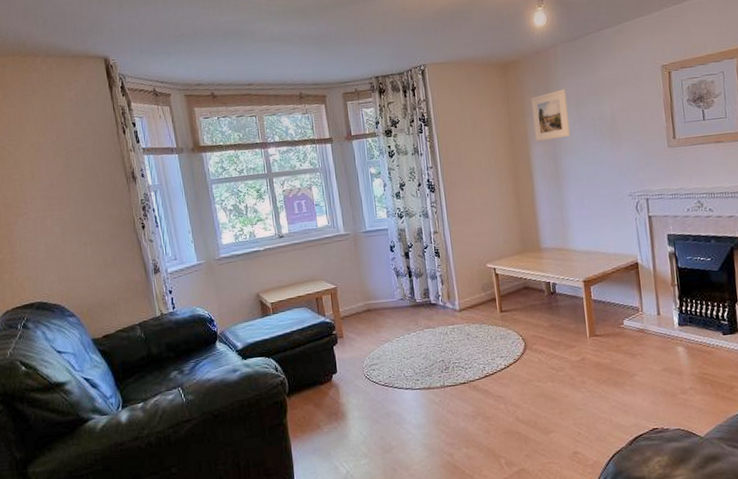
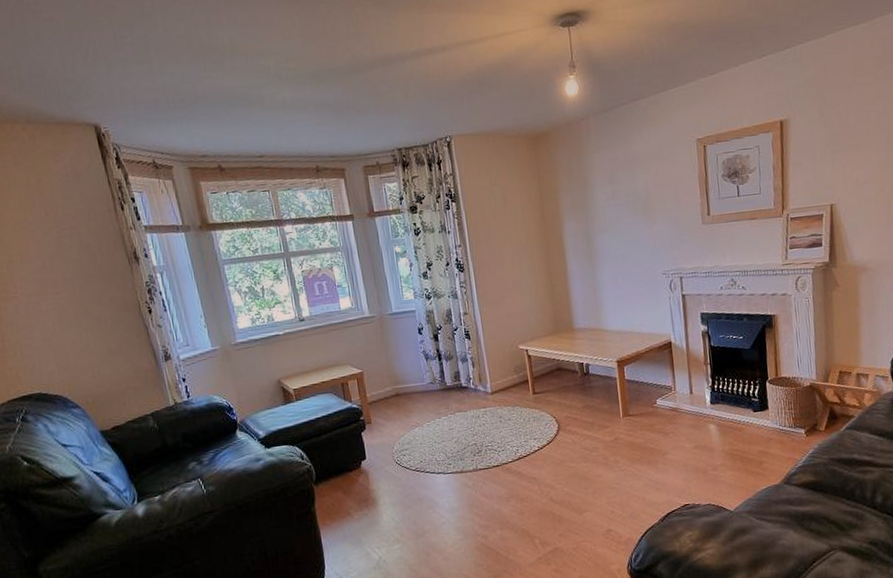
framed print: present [531,89,571,142] -> none [563,163,604,219]

